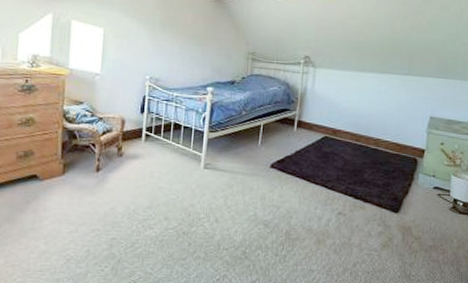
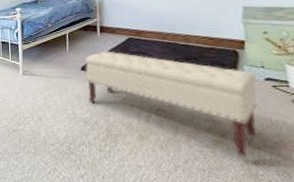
bench: none [273,148,428,260] -> present [85,51,258,157]

